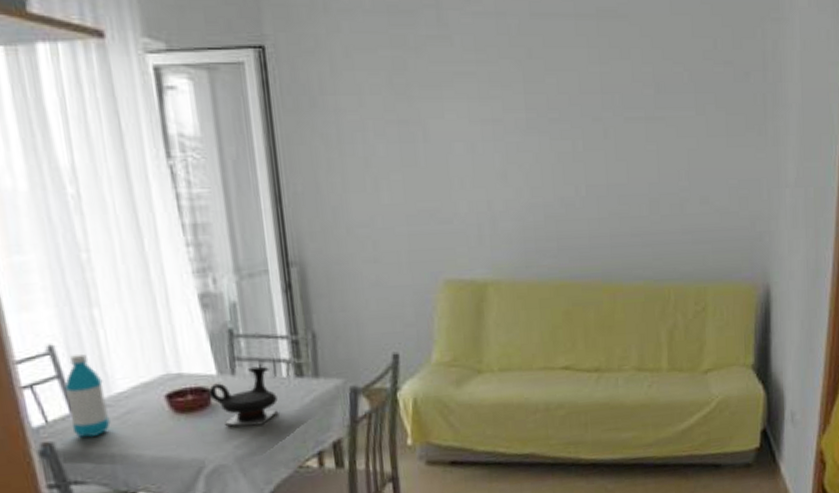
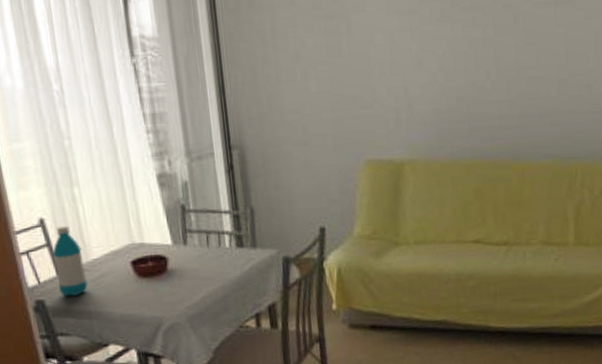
teapot: present [208,366,278,427] -> none [165,237,222,290]

